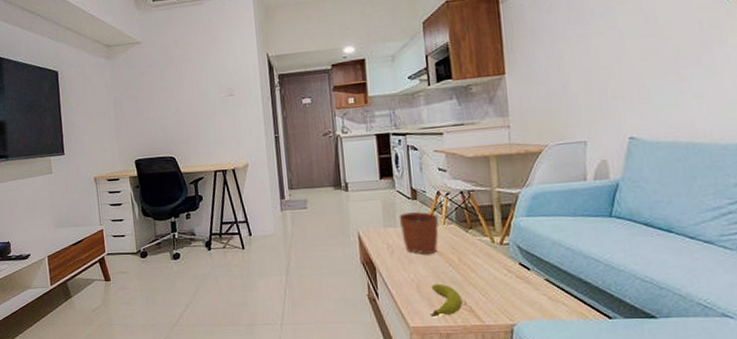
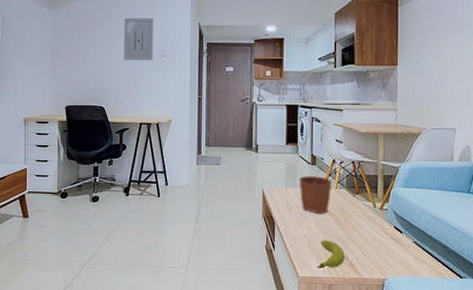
wall art: none [185,55,221,105] -> present [123,17,154,61]

